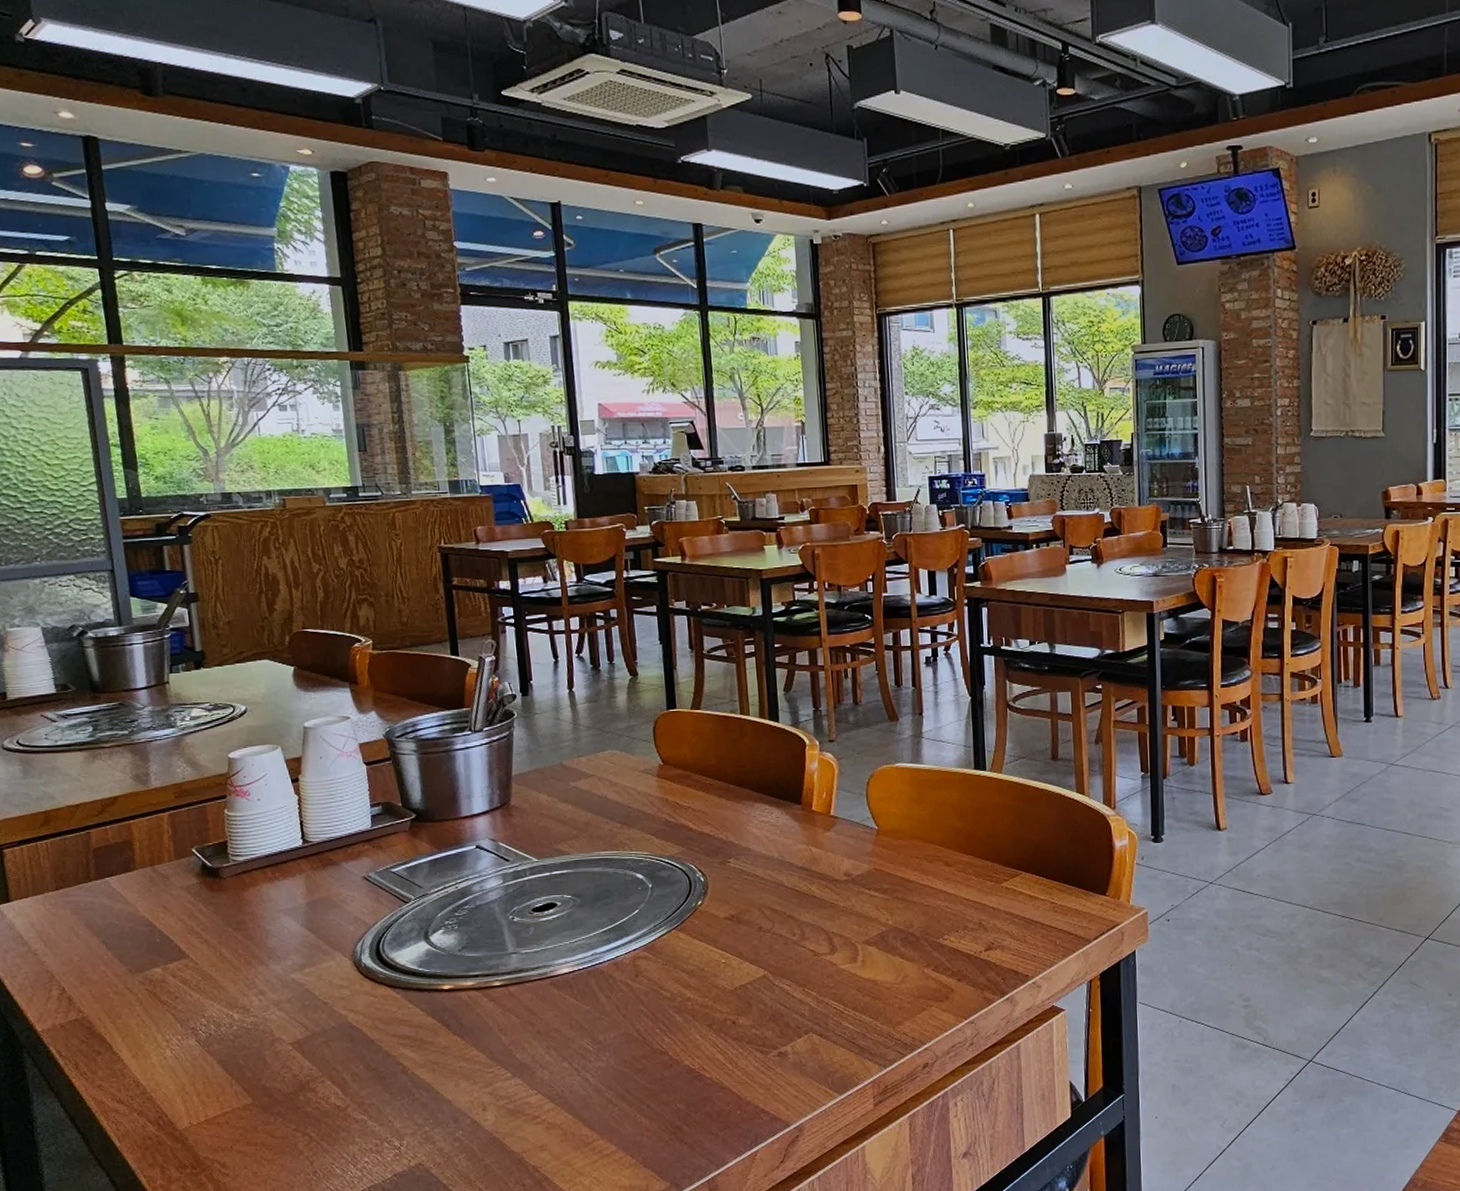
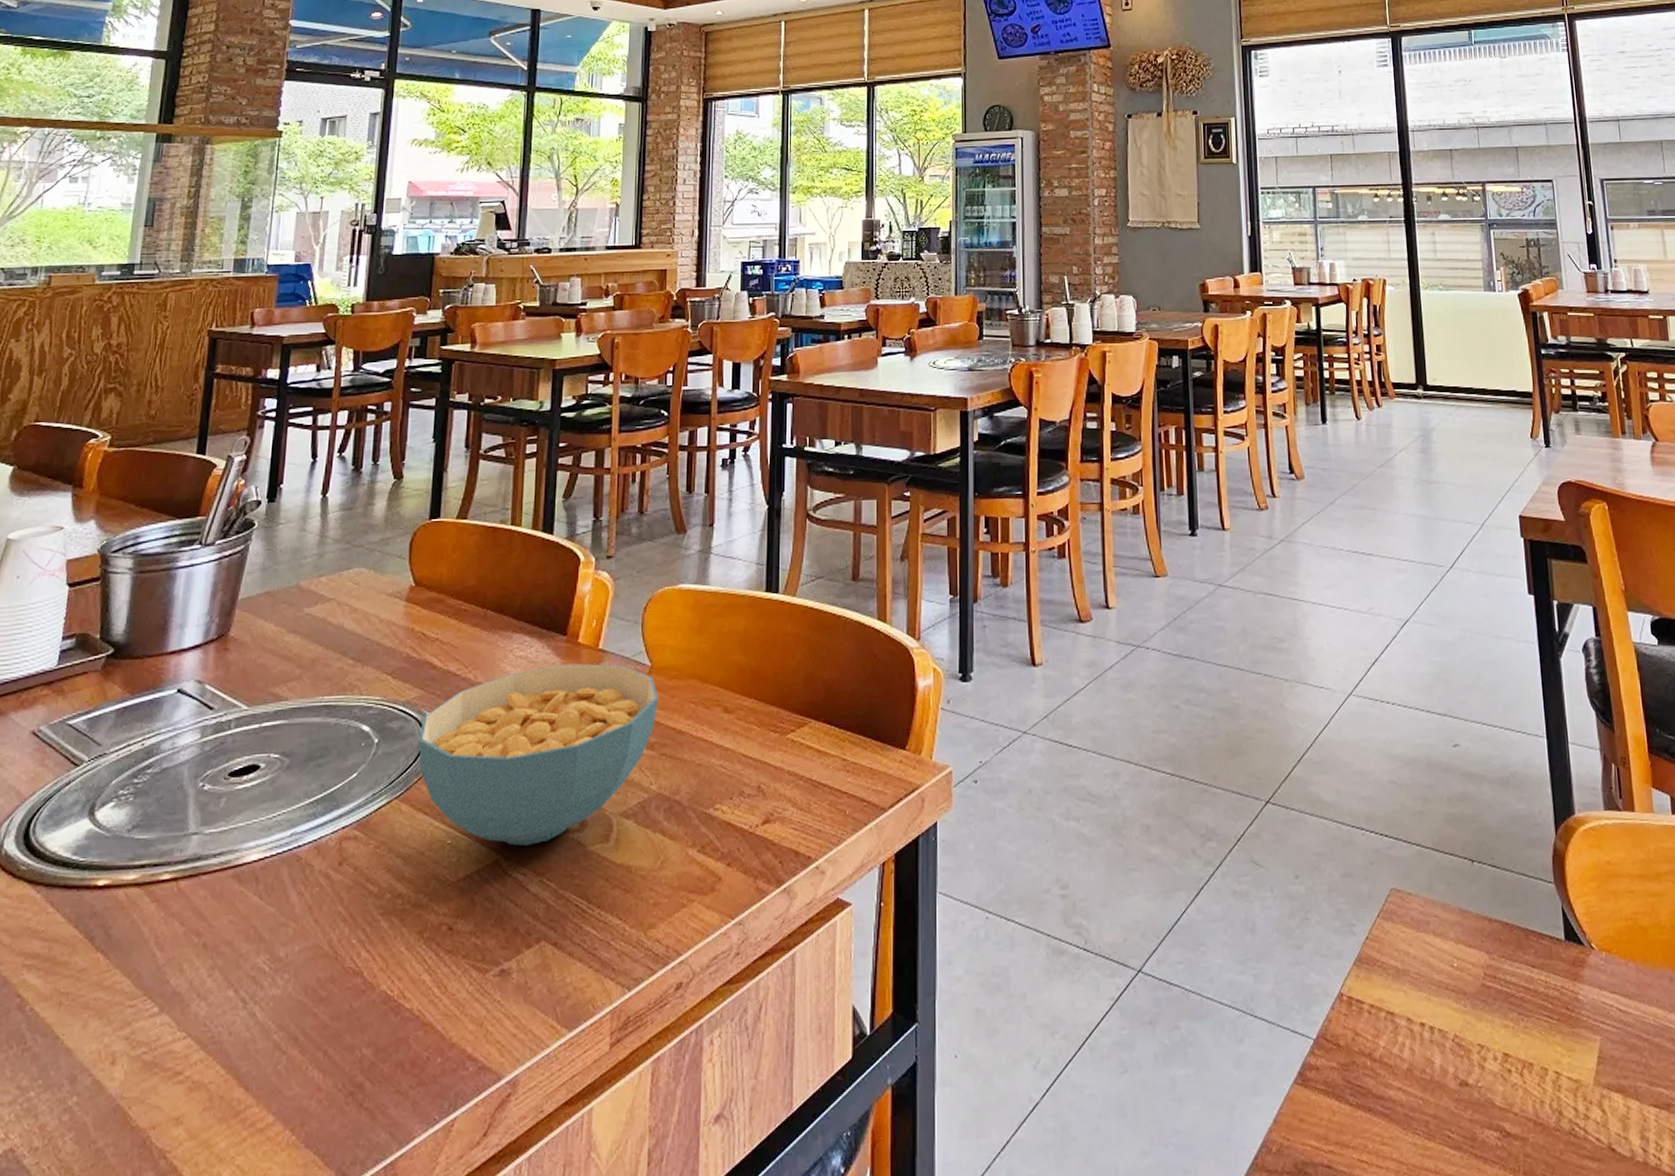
cereal bowl: none [685,827,887,965] -> present [418,663,658,846]

